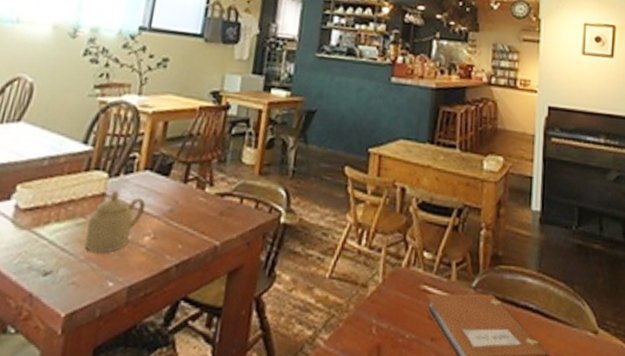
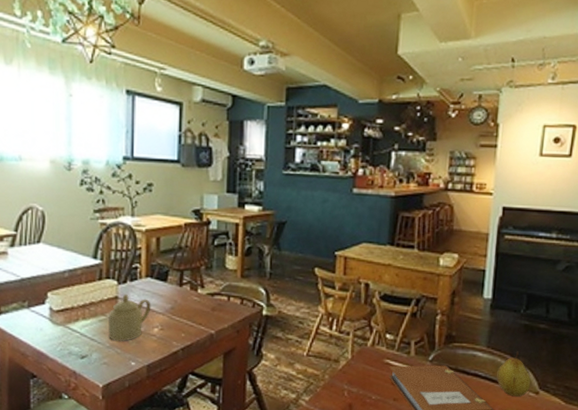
fruit: none [550,277,588,338] -> present [496,351,531,397]

